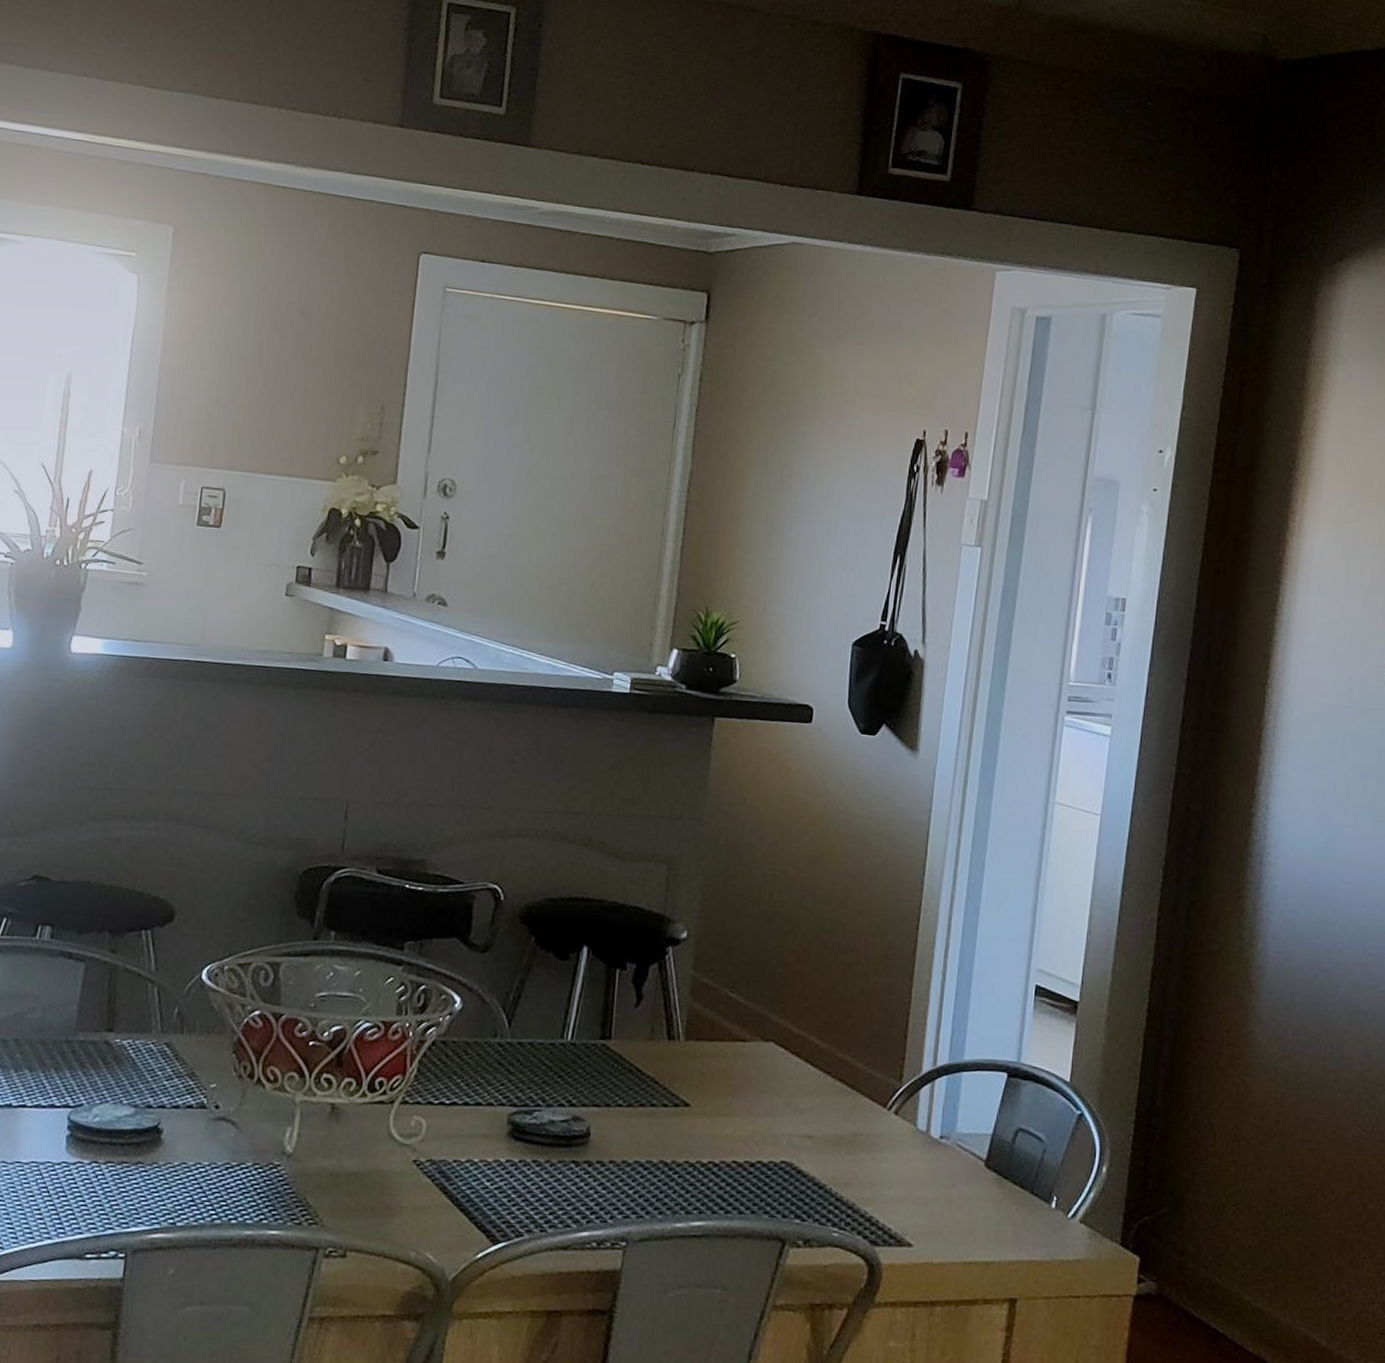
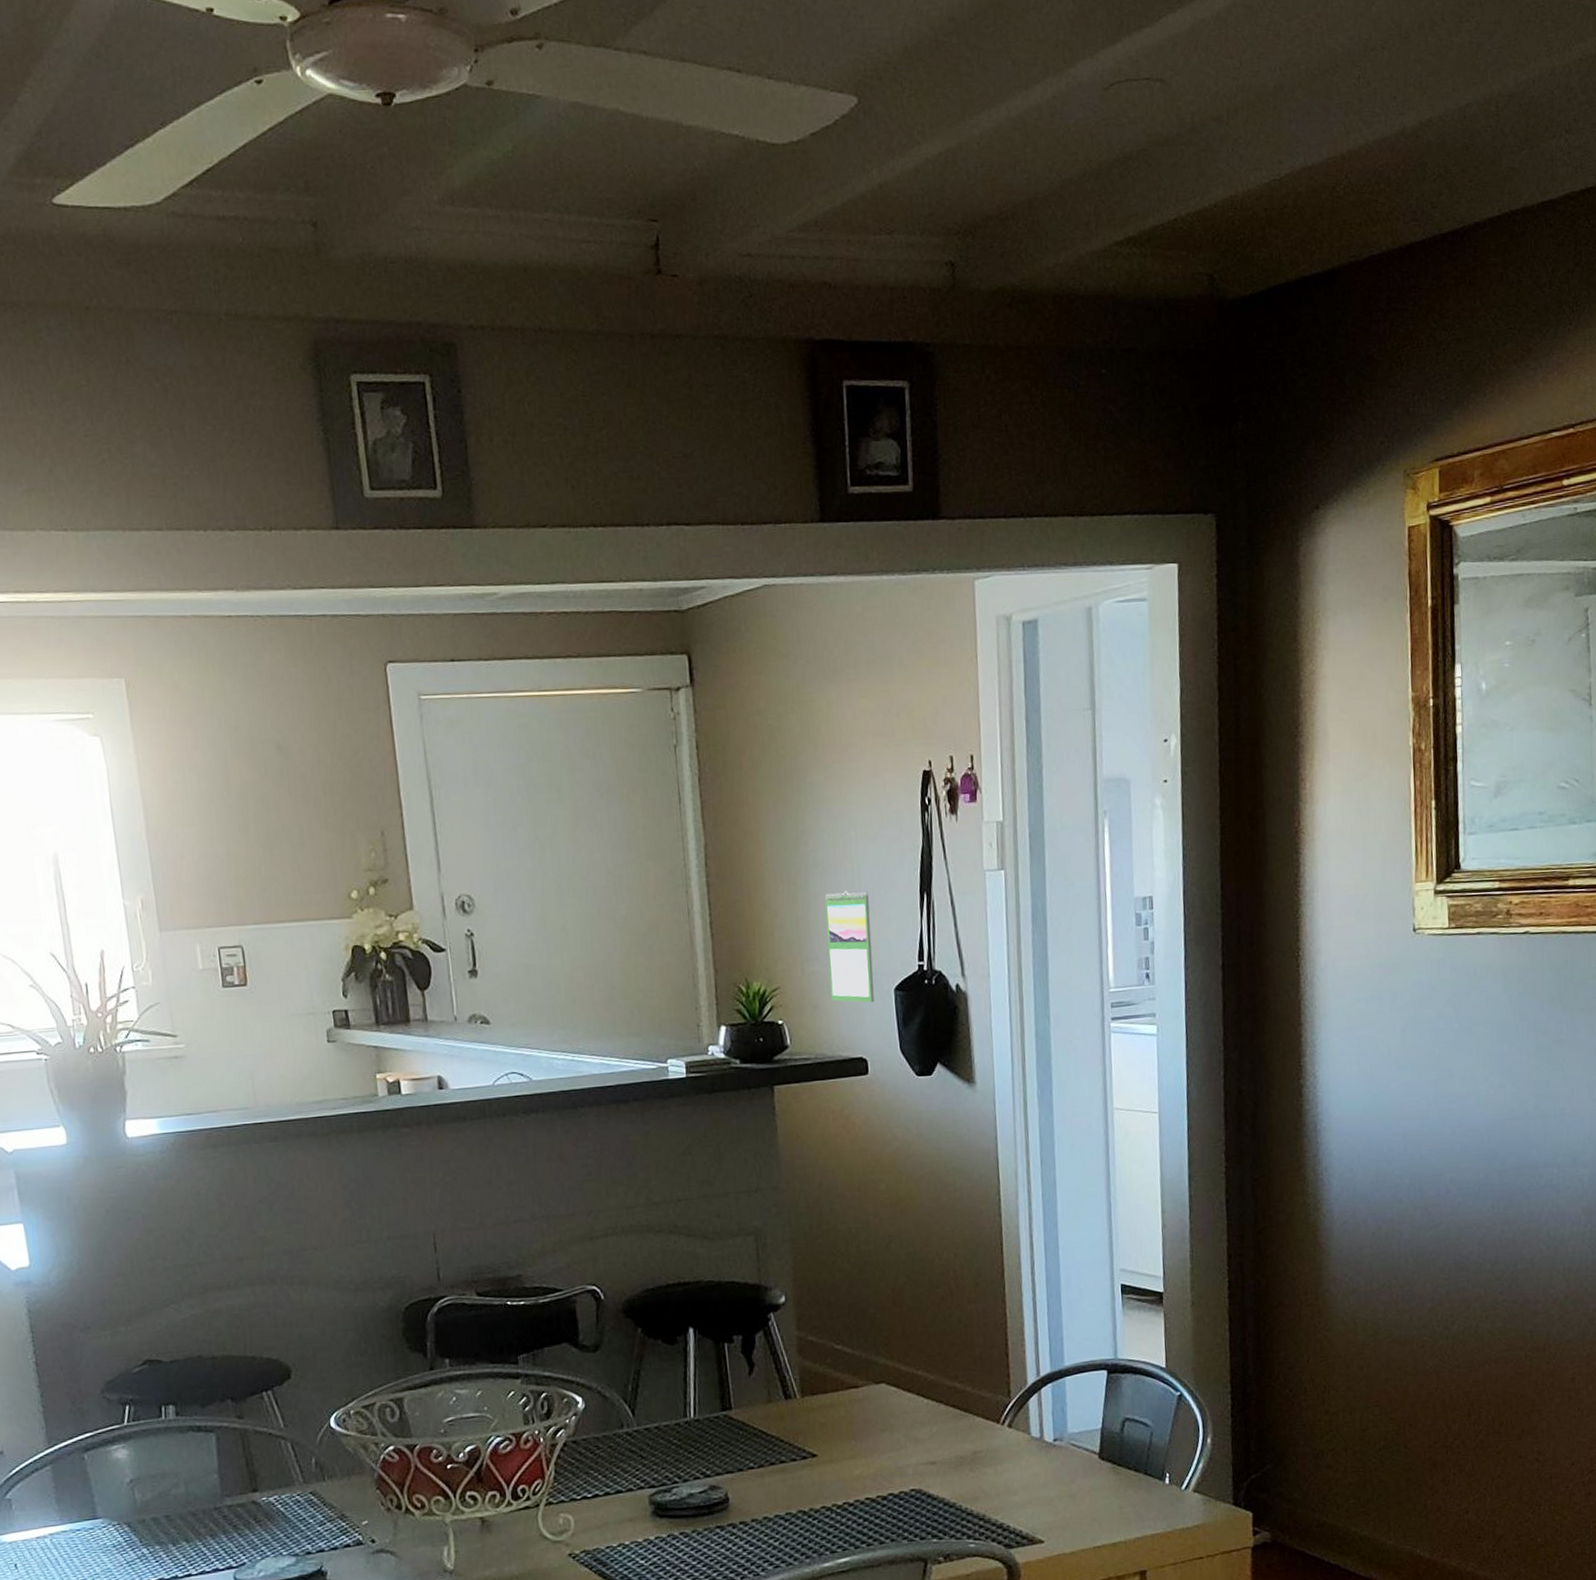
calendar: none [787,539,842,654] -> present [825,891,874,1003]

